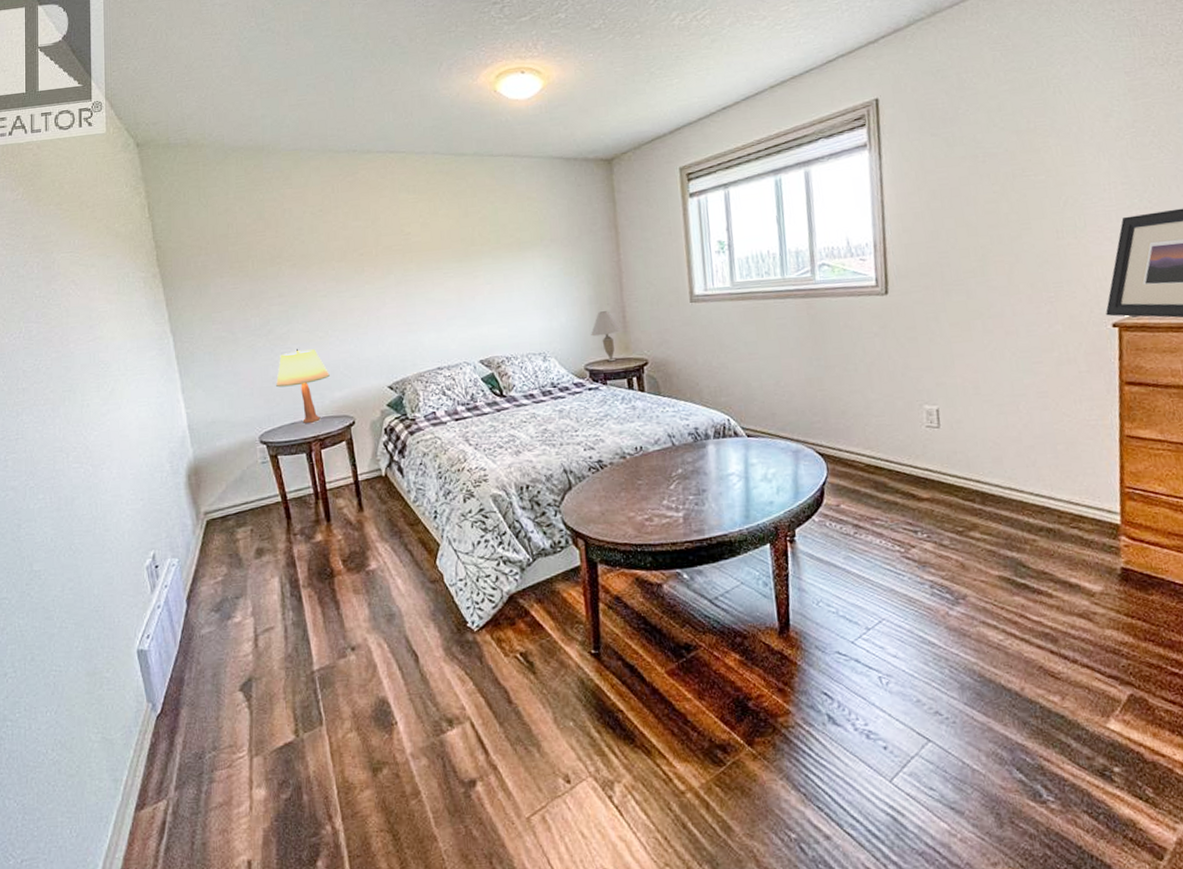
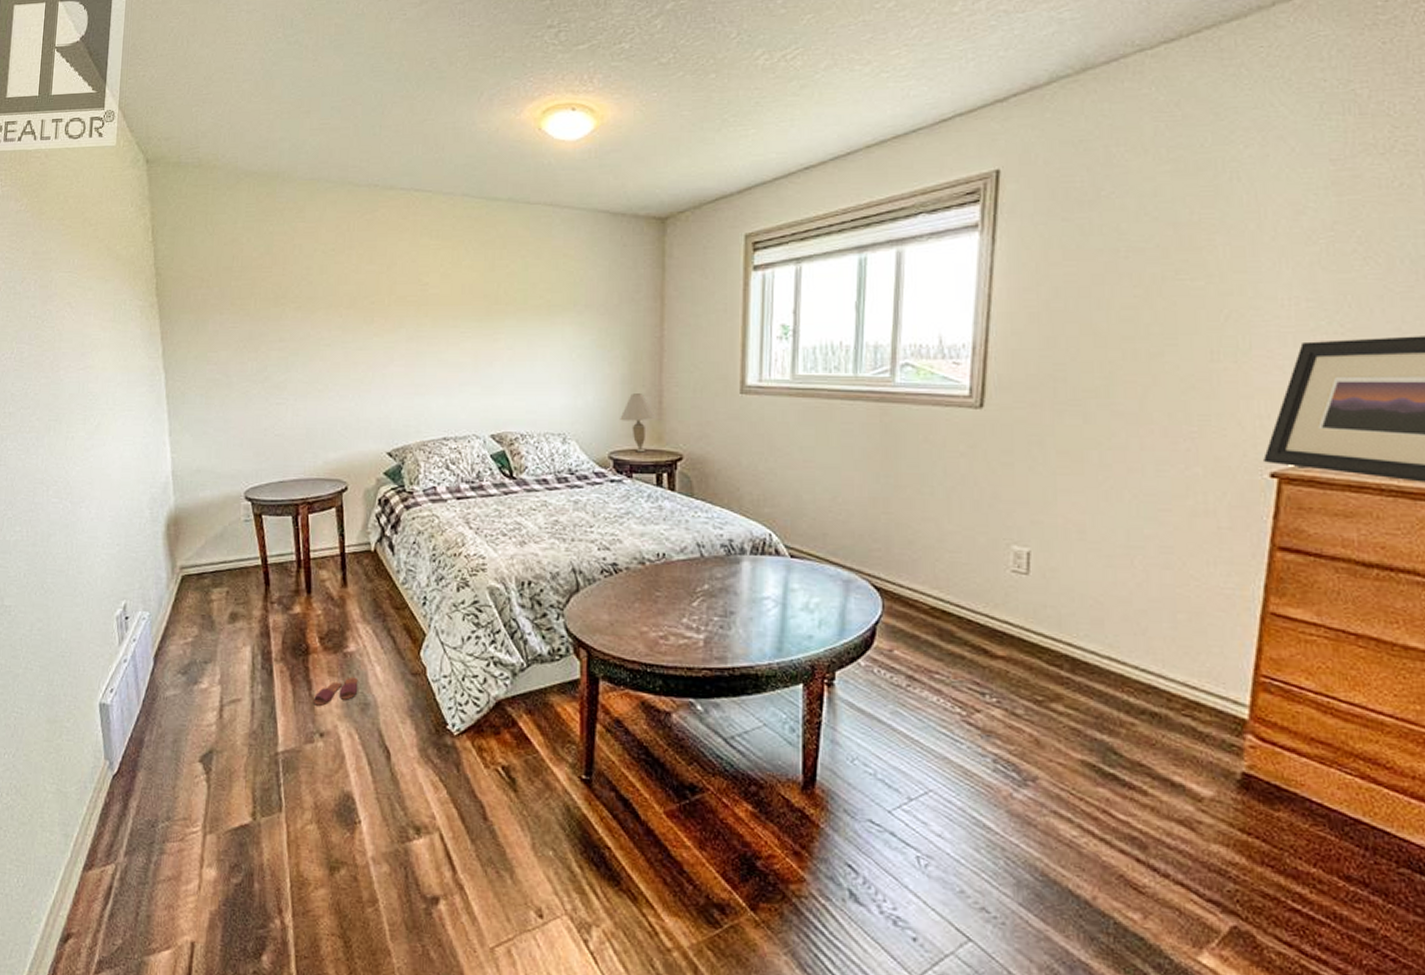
table lamp: present [275,348,330,424] -> none [266,400,326,485]
slippers: none [342,591,383,623] -> present [314,677,358,706]

